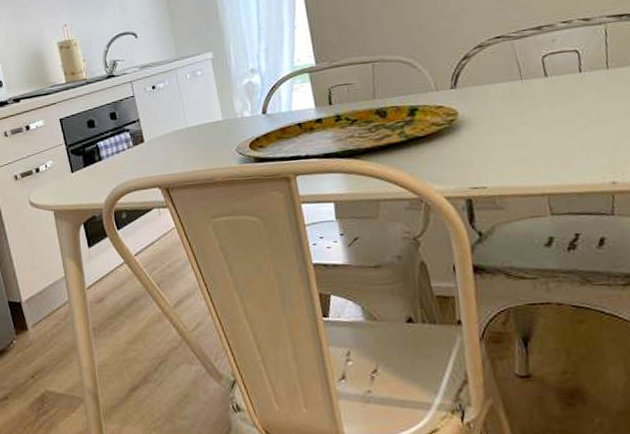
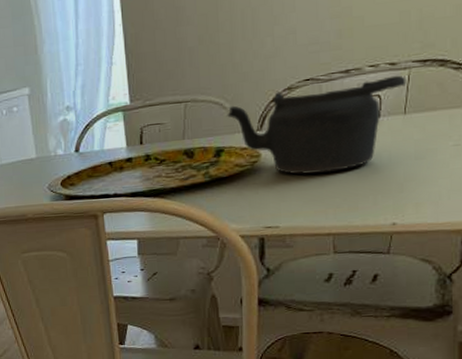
teapot: none [417,30,605,132] -> present [227,75,407,175]

